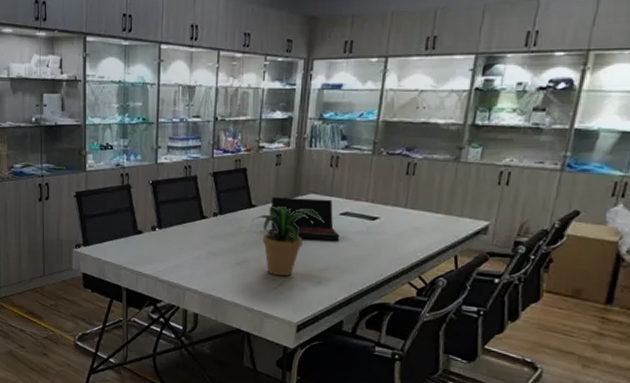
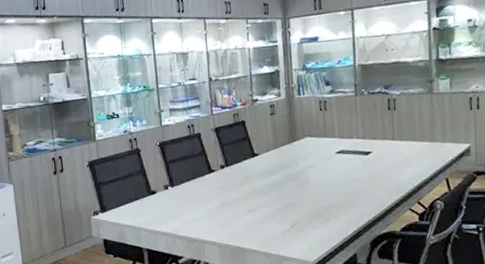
potted plant: present [251,206,324,276] -> none [256,150,323,218]
laptop: present [271,197,340,241] -> none [271,140,340,180]

